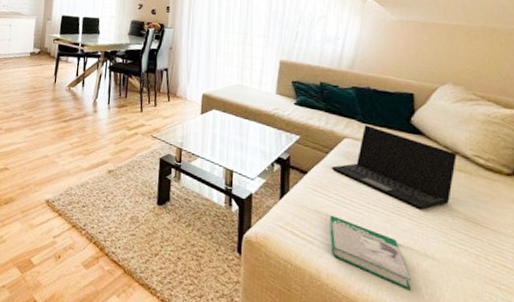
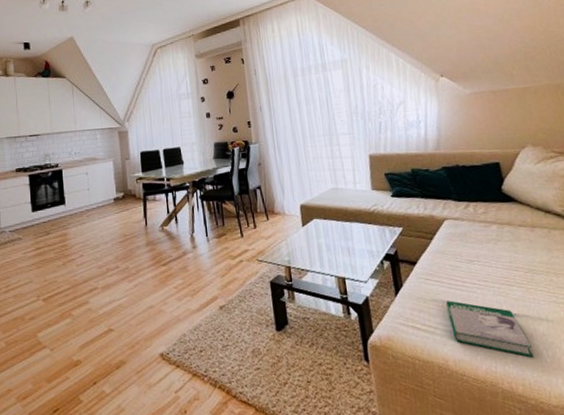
laptop: present [331,125,457,210] -> none [437,203,552,276]

